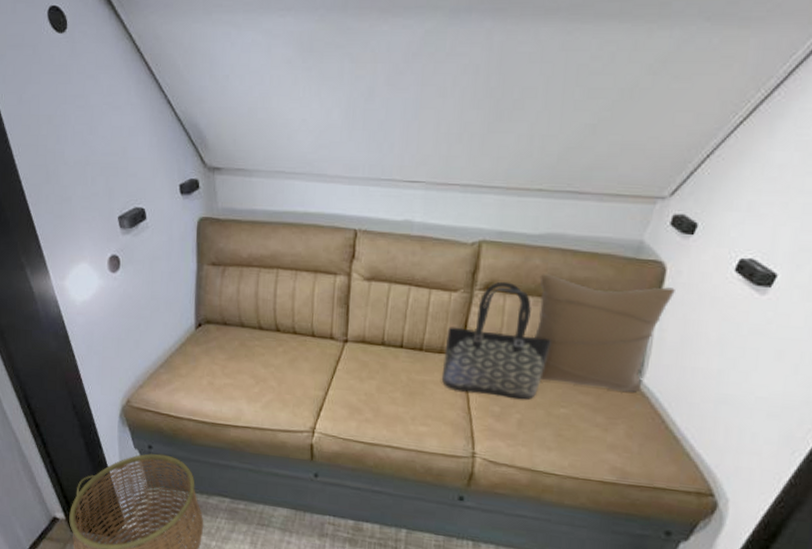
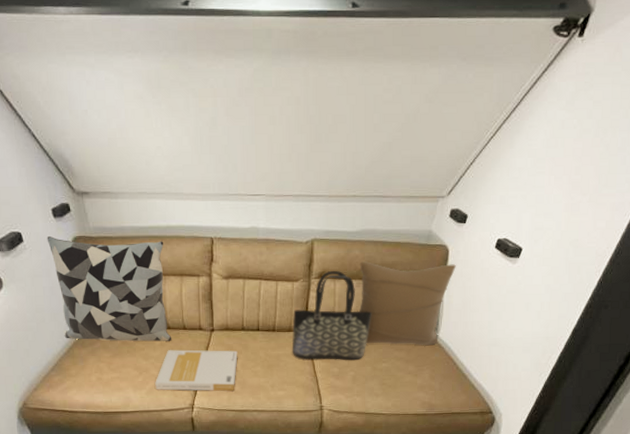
pillow: none [171,215,299,349] -> present [47,236,172,342]
book: none [272,359,374,419] -> present [155,350,238,392]

